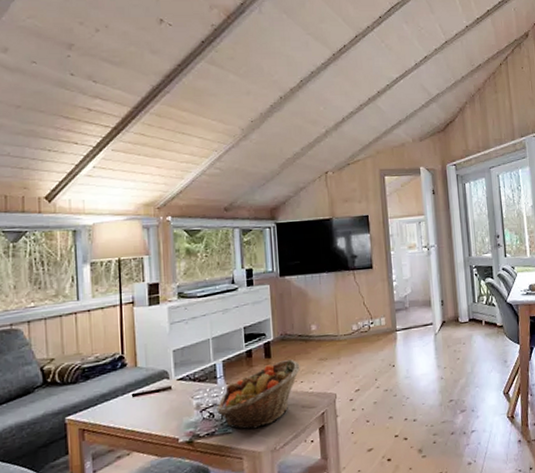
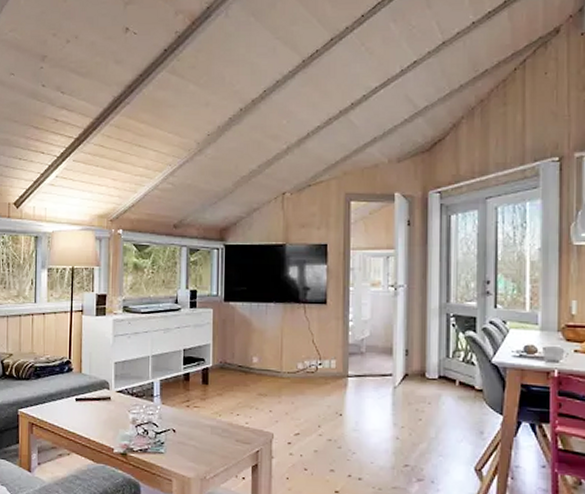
fruit basket: present [216,359,300,430] -> none [151,388,238,454]

